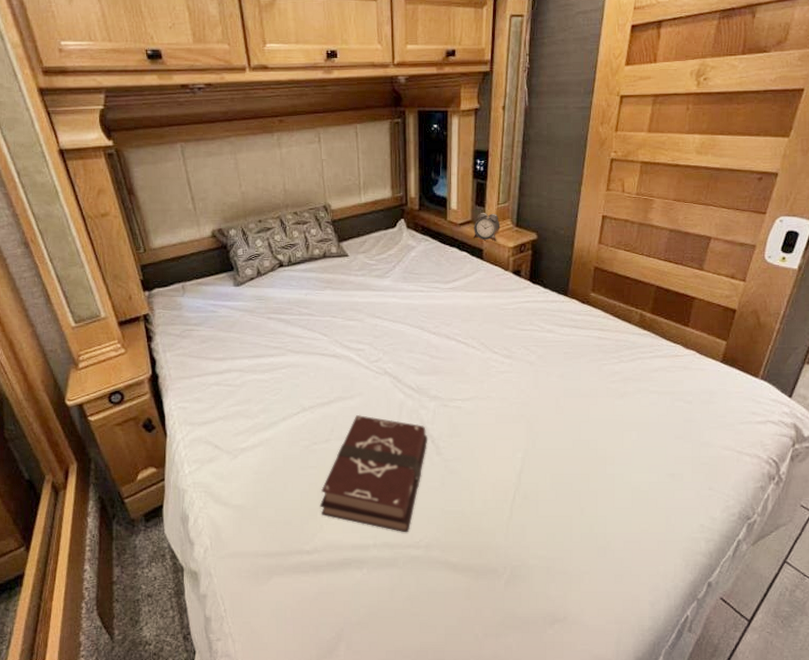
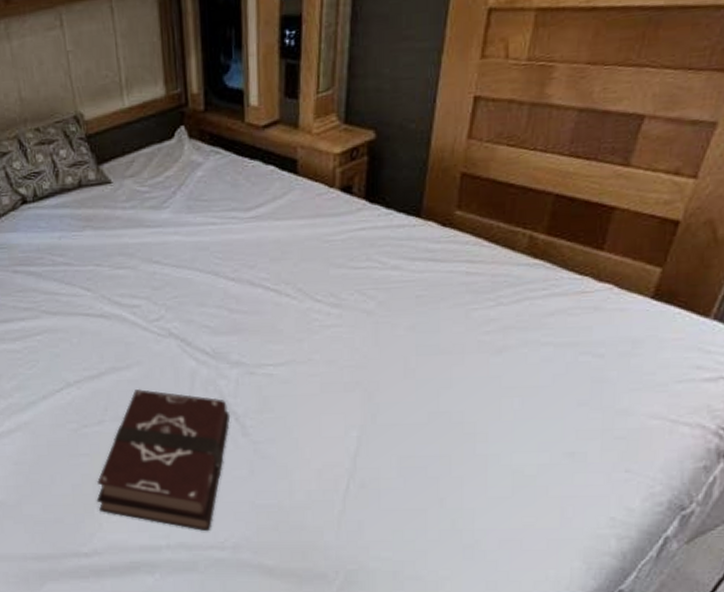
alarm clock: present [474,212,501,242] -> none [283,106,322,148]

